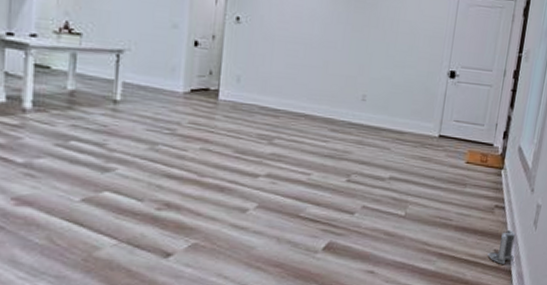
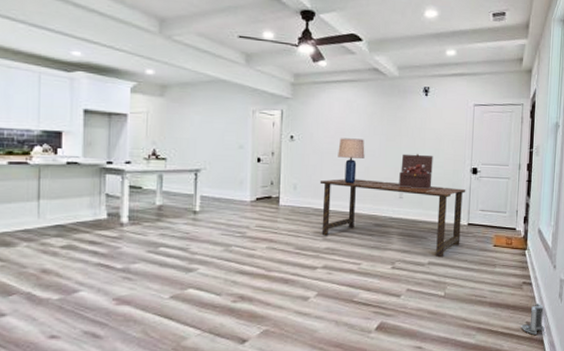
dining table: none [267,73,441,173] -> present [319,179,466,258]
lamp: none [292,24,326,81] -> present [338,138,365,184]
toy chest: none [362,48,406,94] -> present [399,154,433,190]

